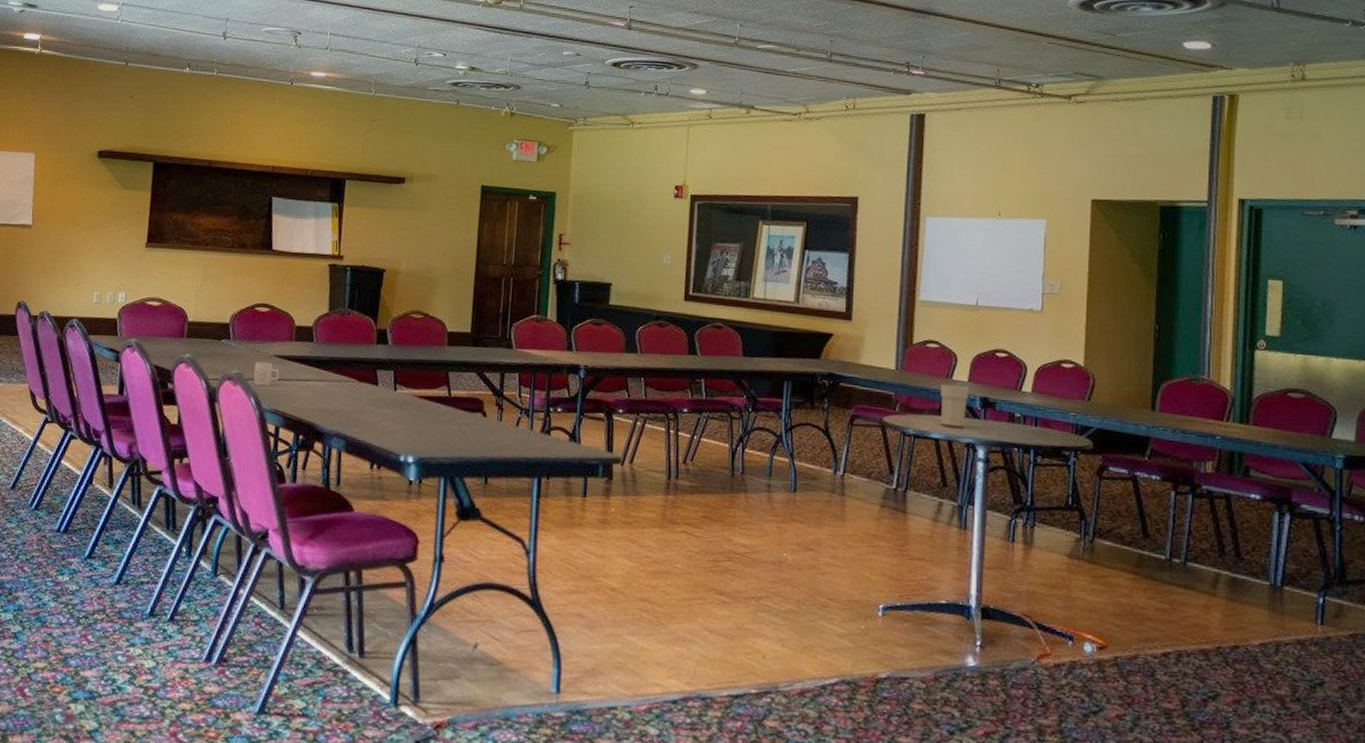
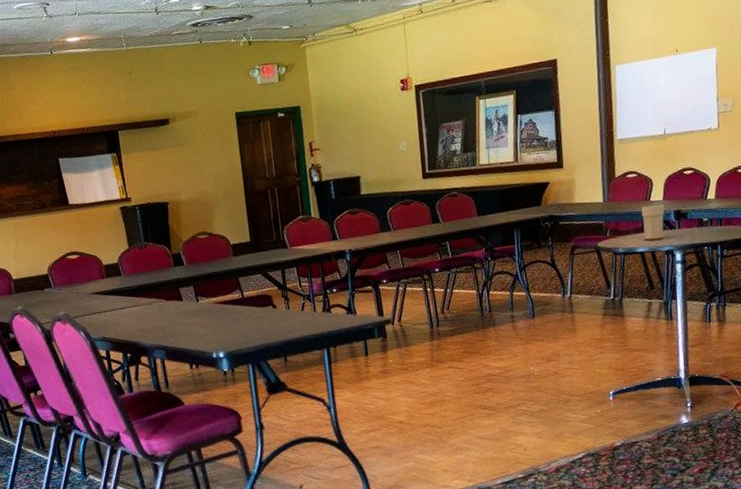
mug: present [253,361,280,387] -> none [77,299,100,322]

